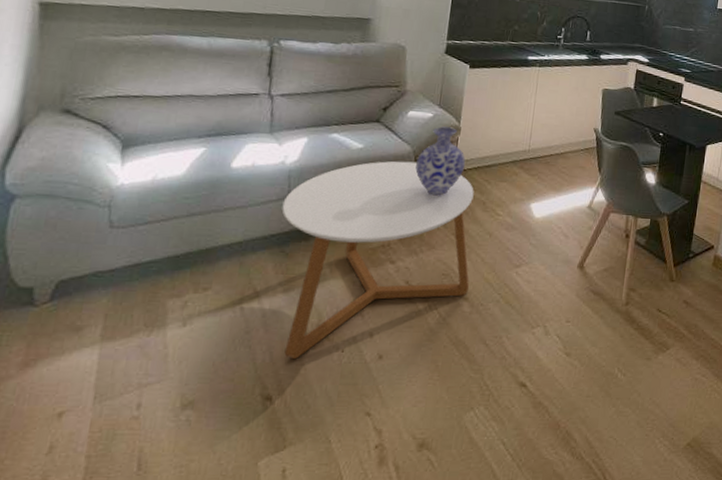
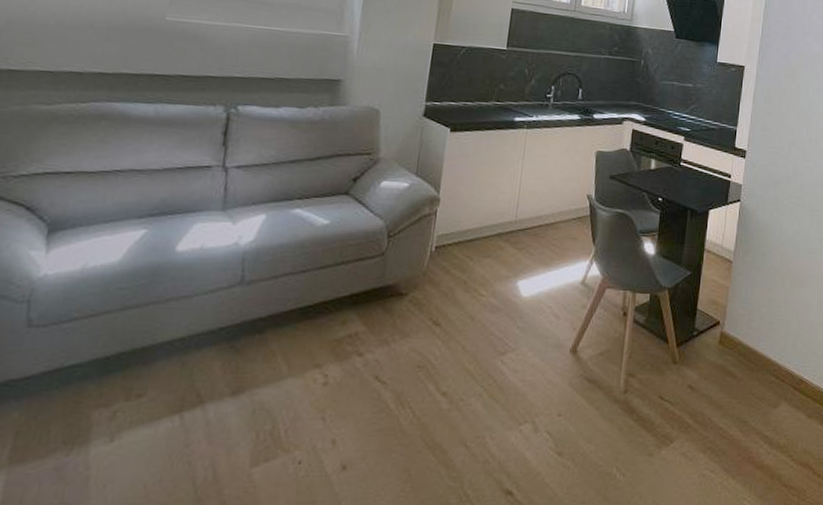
coffee table: present [282,161,474,359] -> none [230,237,454,475]
vase: present [415,126,466,196] -> none [388,197,445,276]

